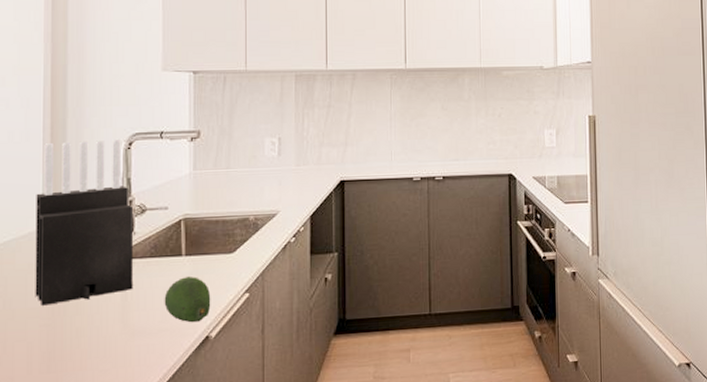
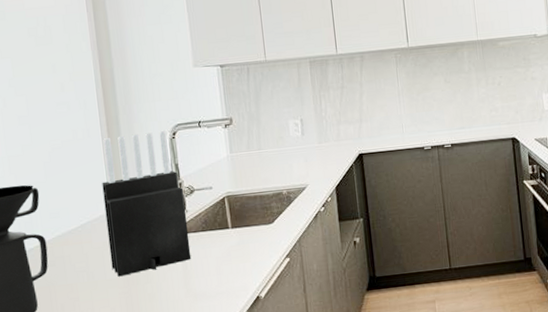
fruit: present [164,277,211,323] -> none [218,246,258,286]

